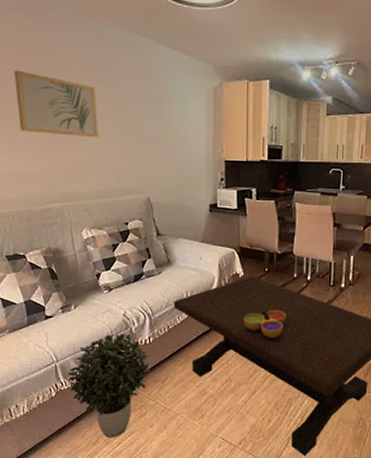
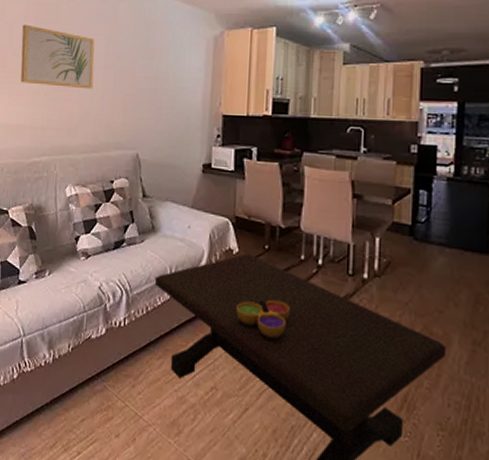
potted plant: present [67,333,151,438] -> none [32,310,123,444]

